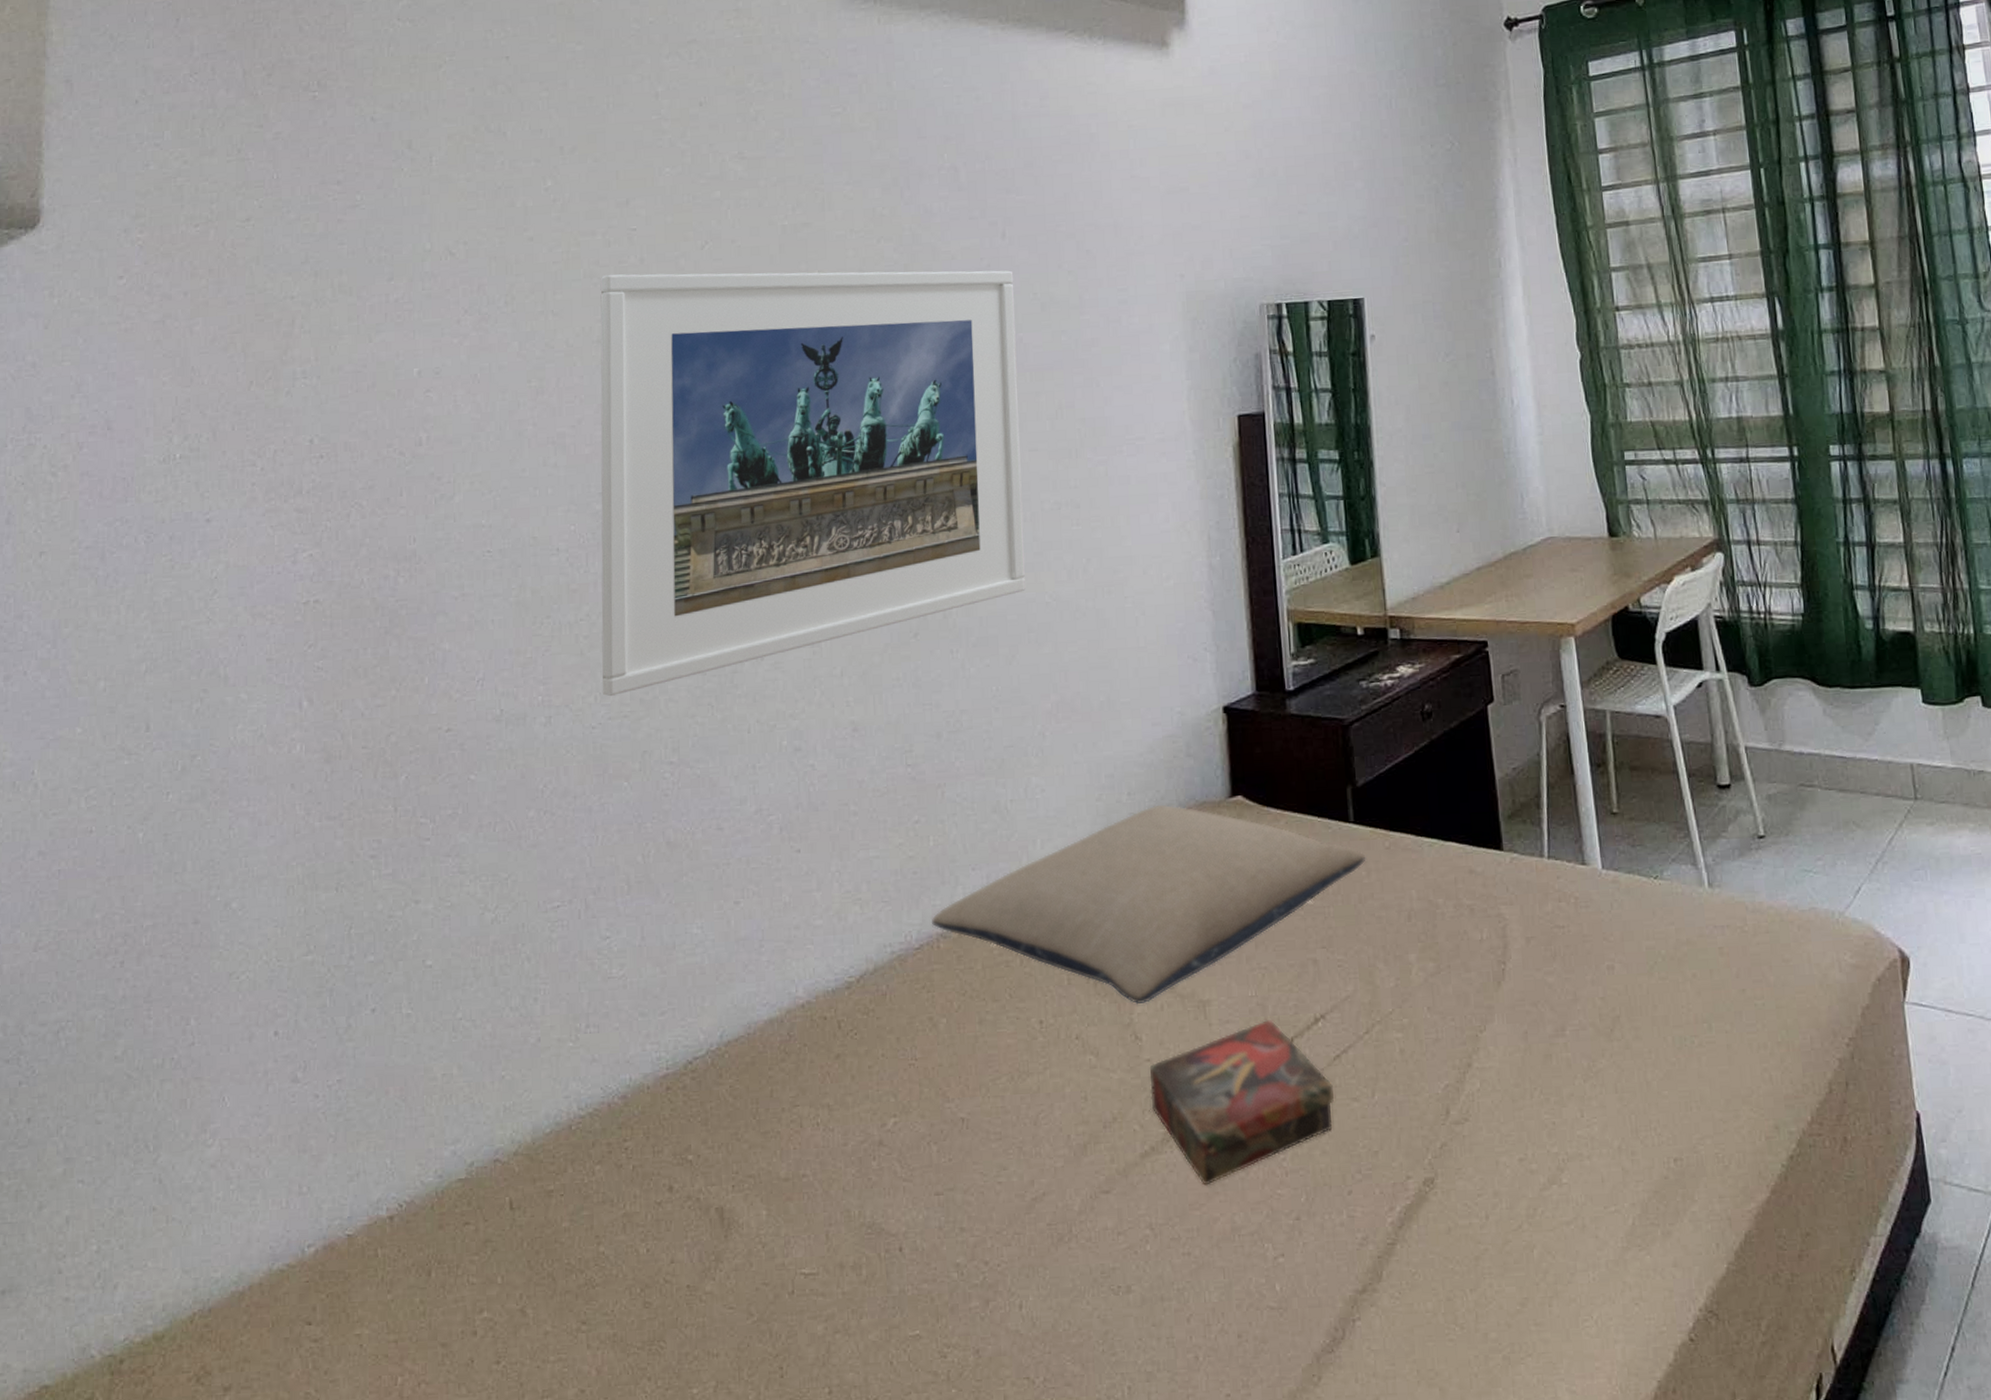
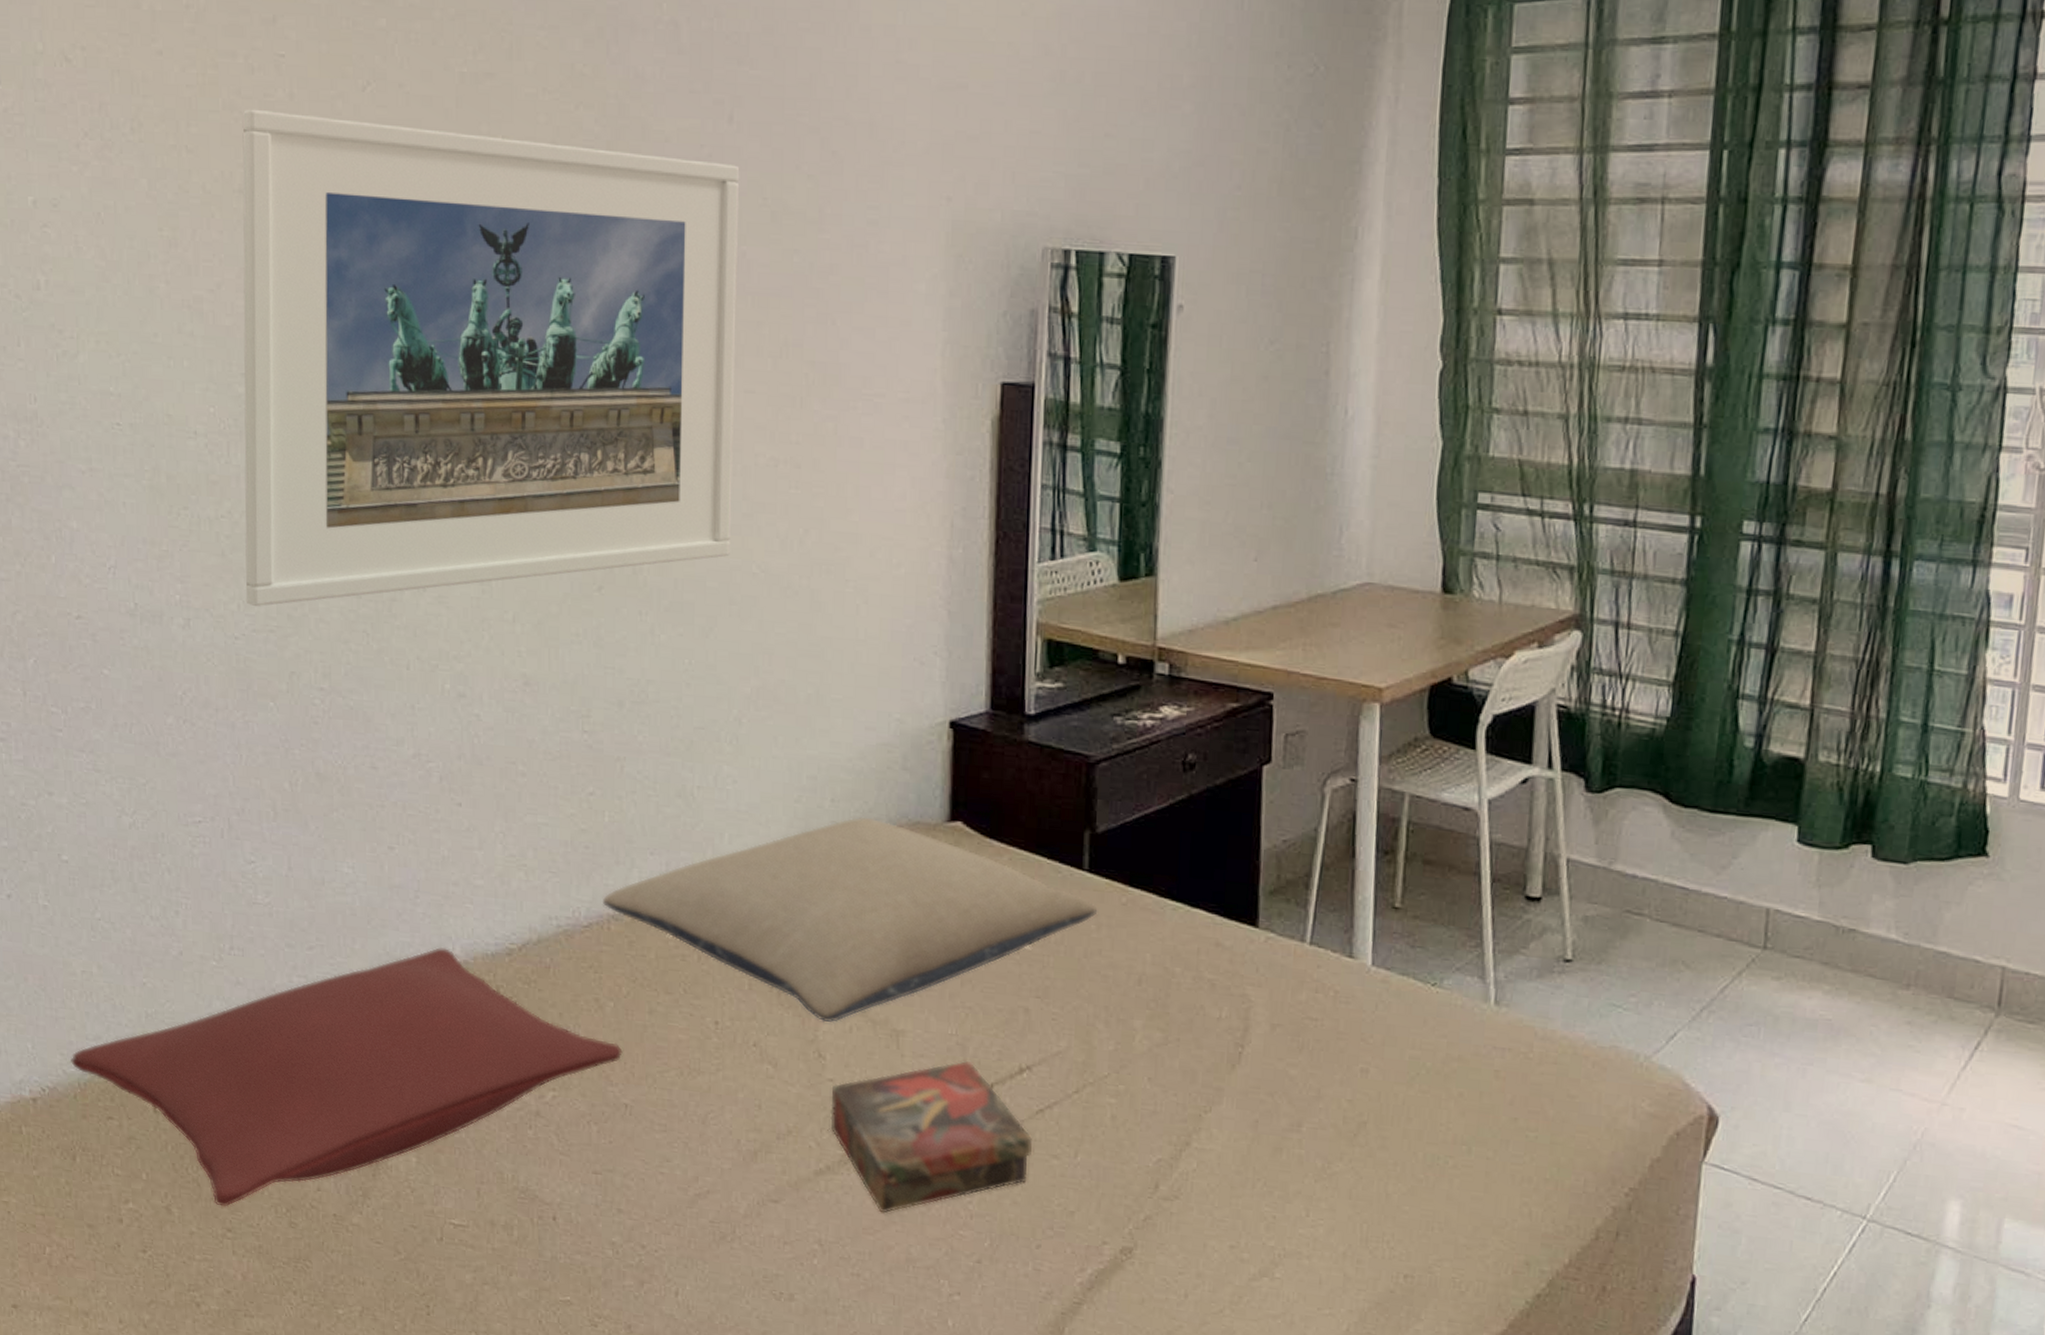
pillow: none [428,992,957,1298] -> present [70,947,623,1207]

